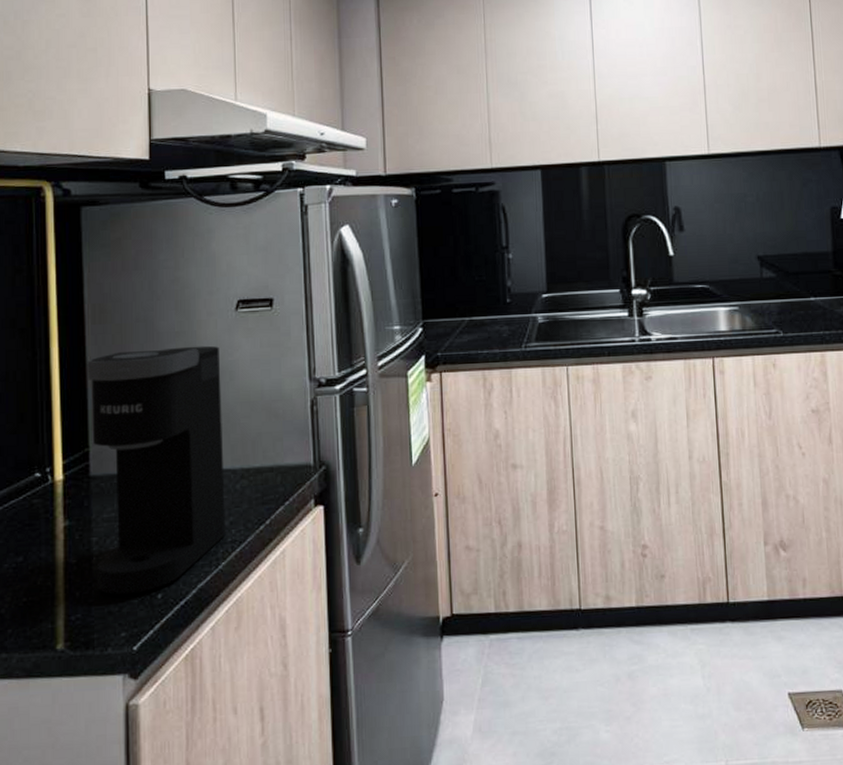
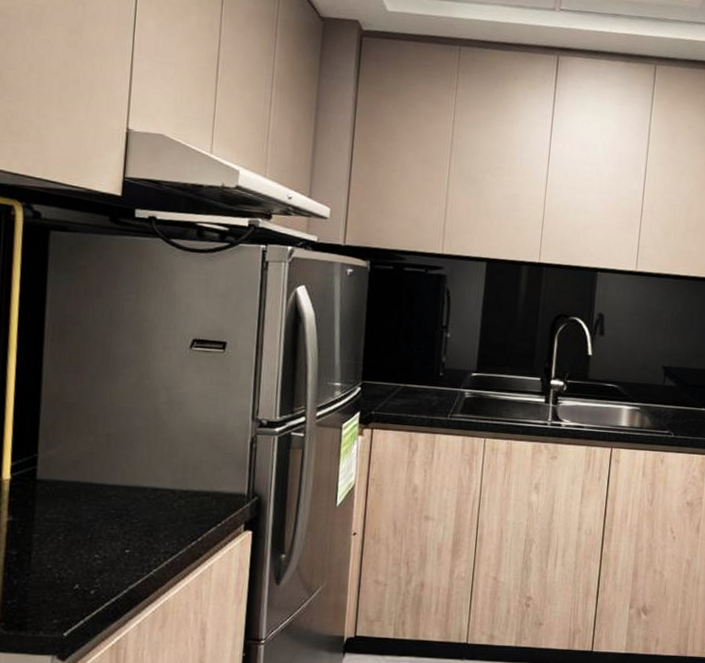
coffee maker: present [87,345,226,595] -> none [34,371,171,588]

